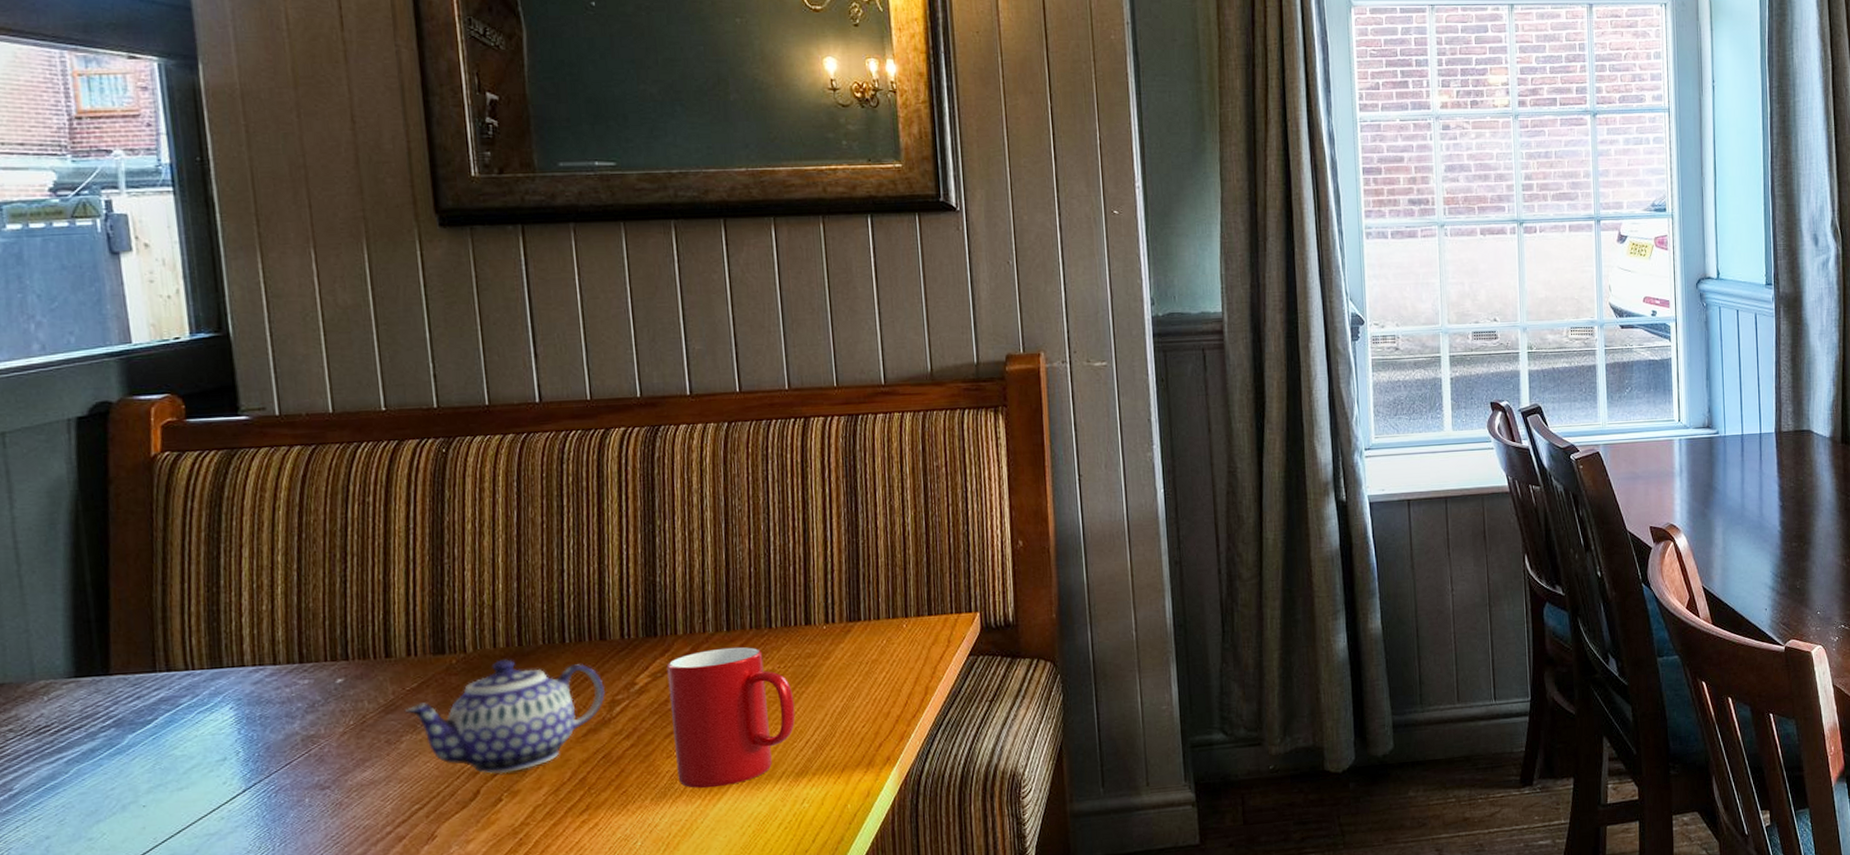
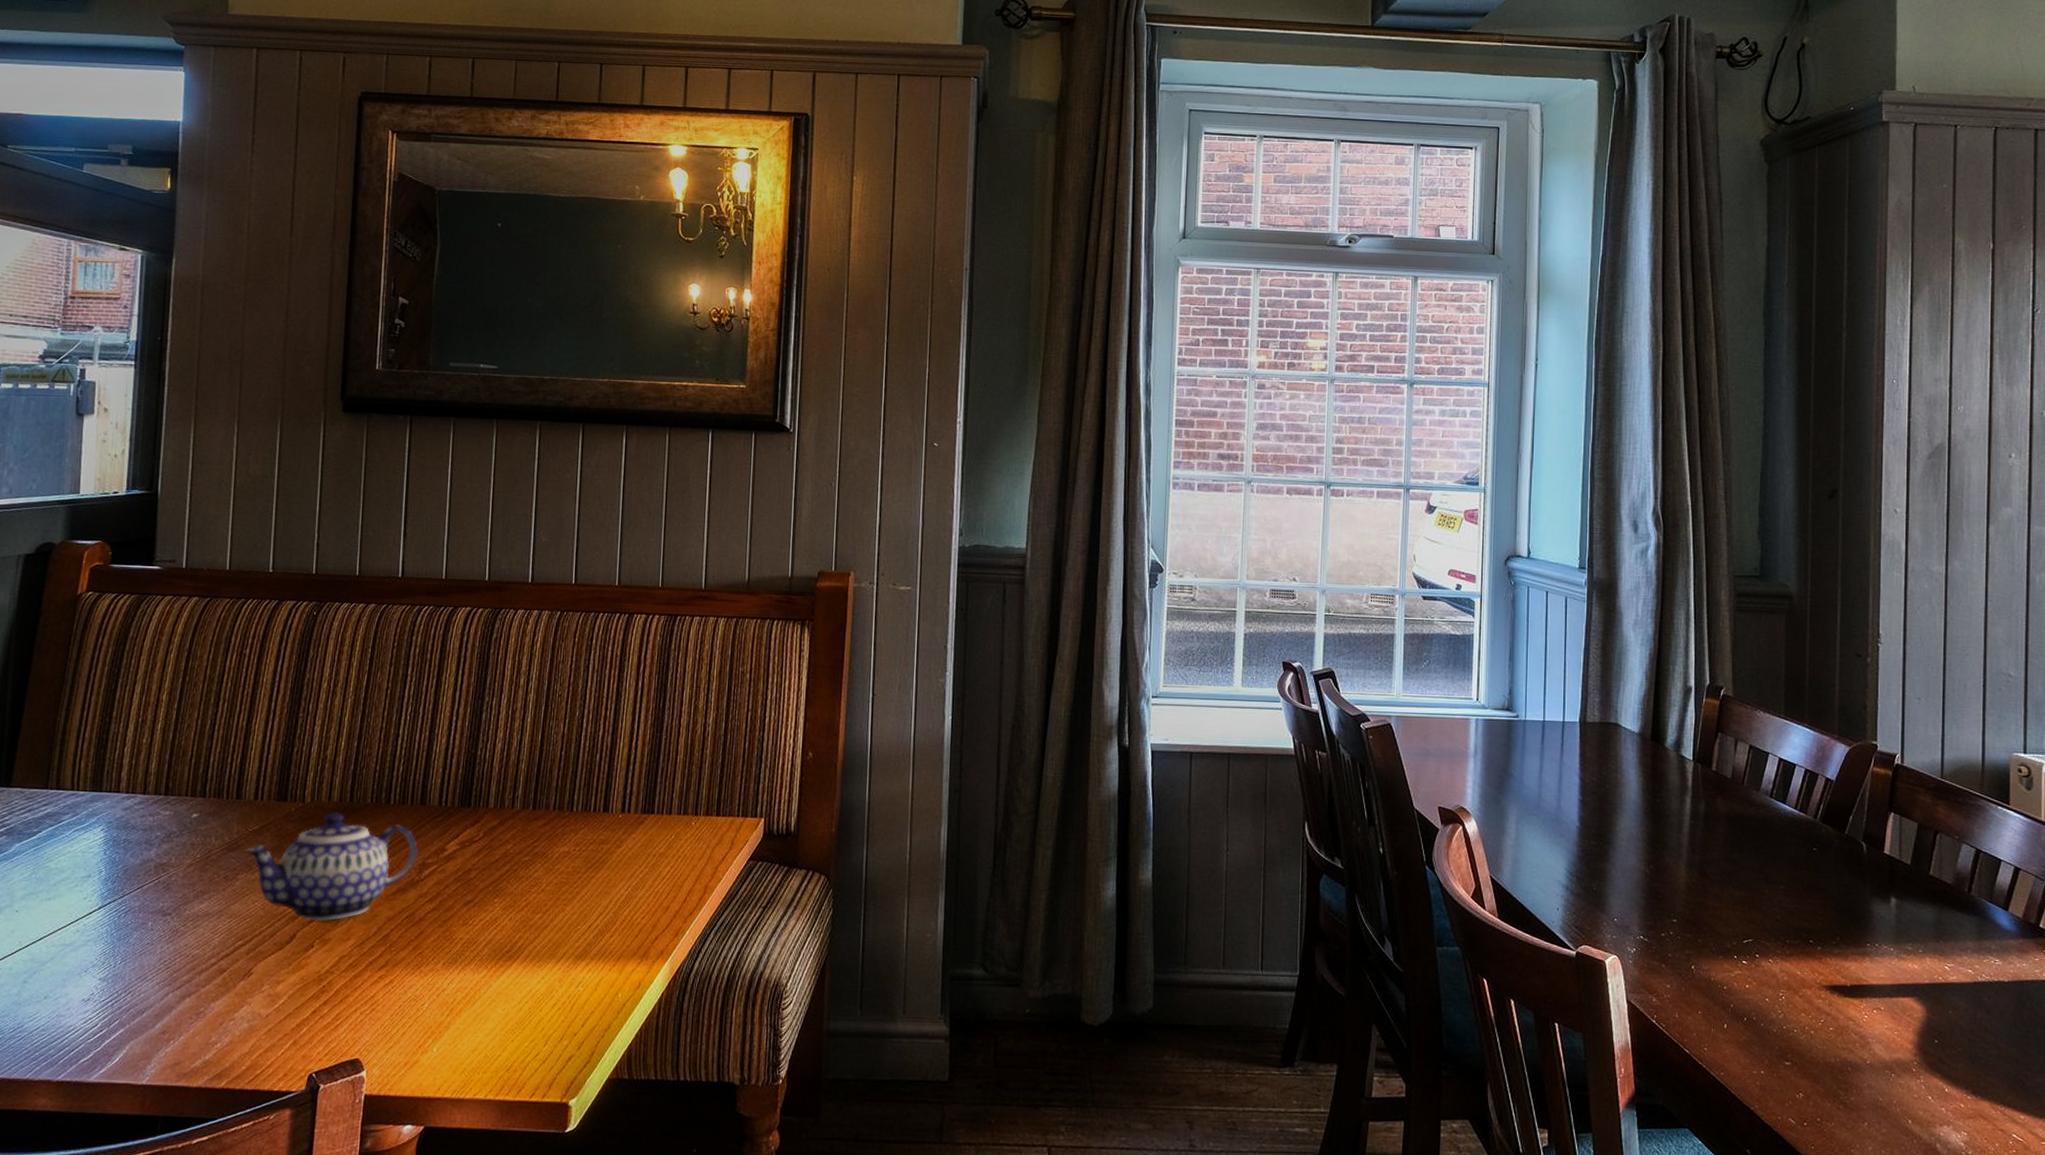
cup: present [666,647,796,789] -> none [470,825,584,960]

